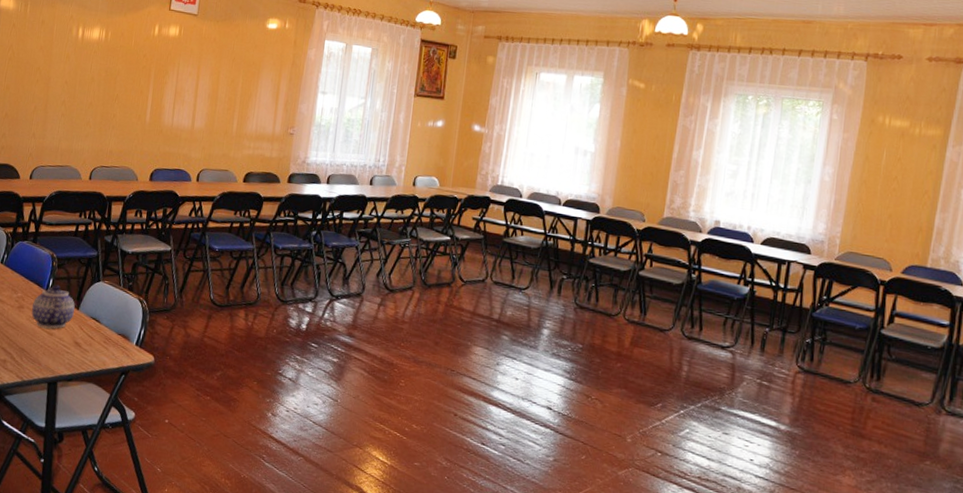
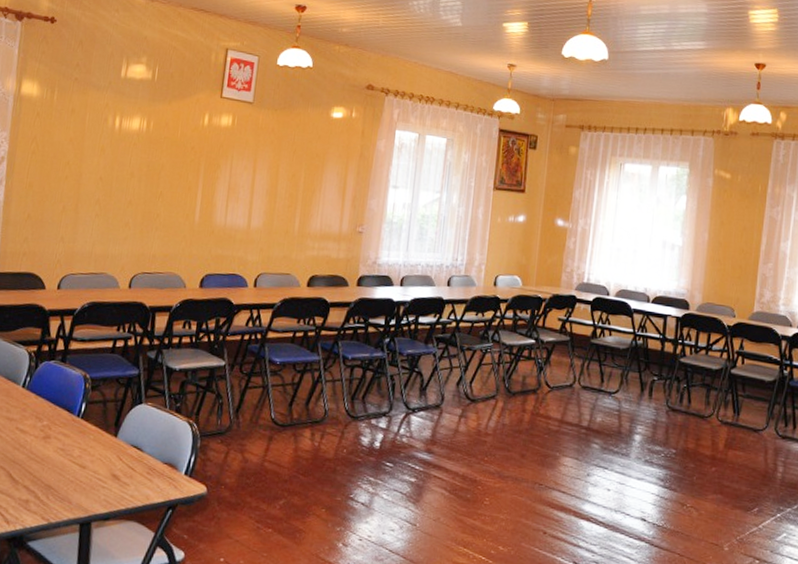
teapot: present [31,285,75,329] -> none [59,410,113,461]

